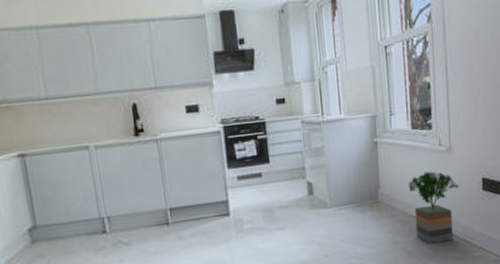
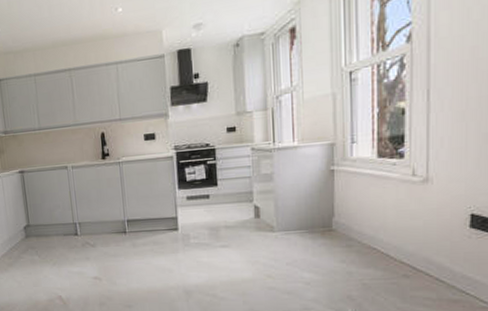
potted tree: present [408,171,460,244] -> none [369,202,438,279]

